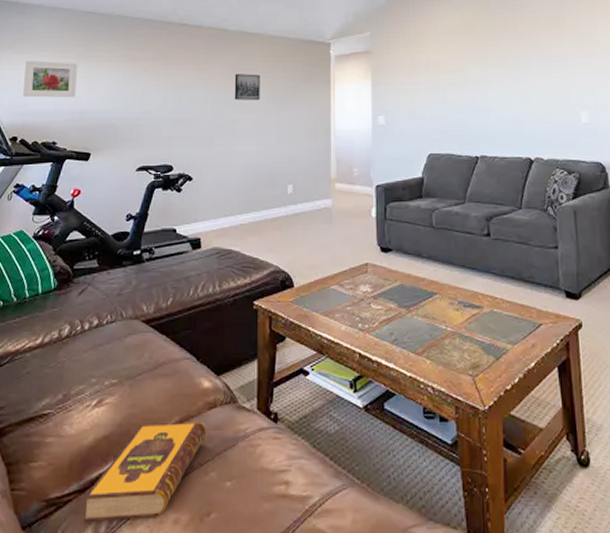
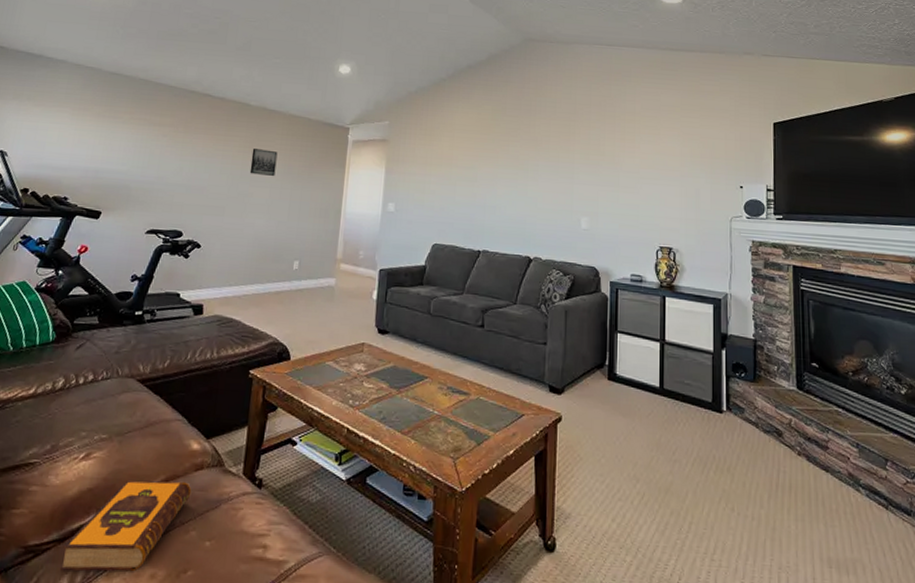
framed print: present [23,60,78,98] -> none [38,114,97,156]

